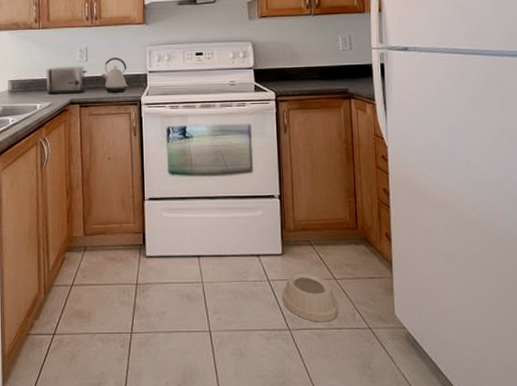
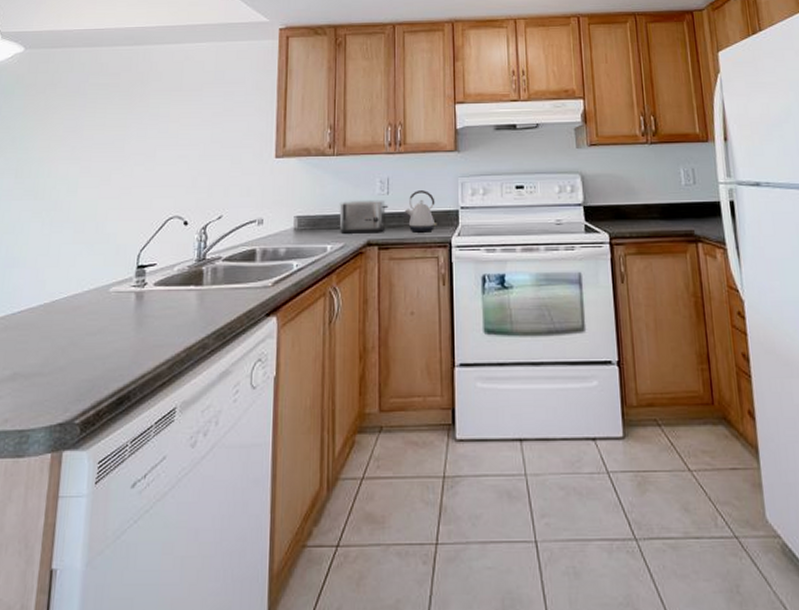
pet bowl: present [282,272,339,322] -> none [625,461,696,529]

